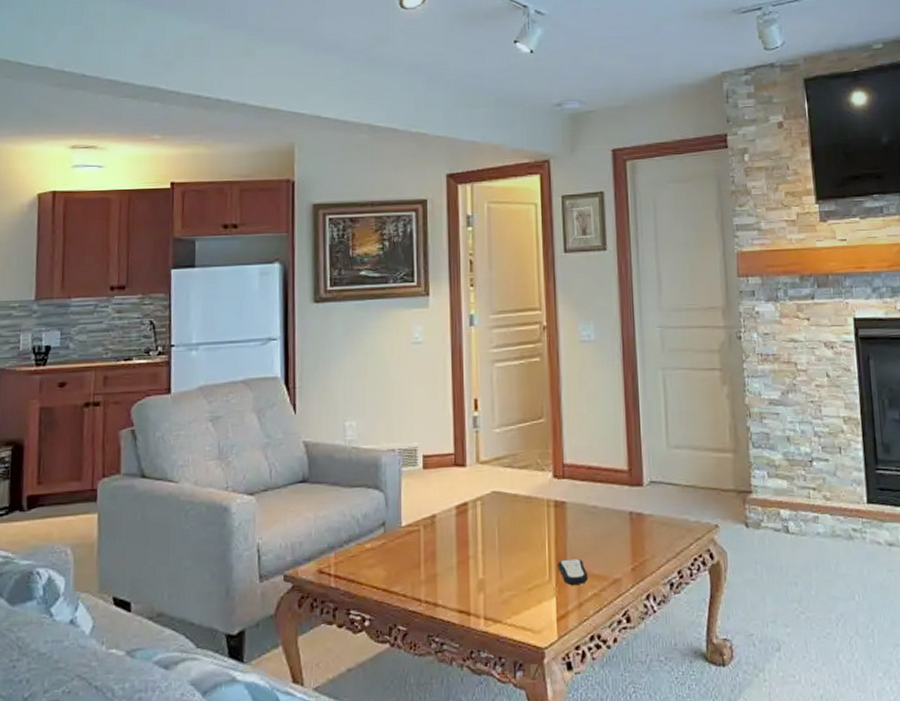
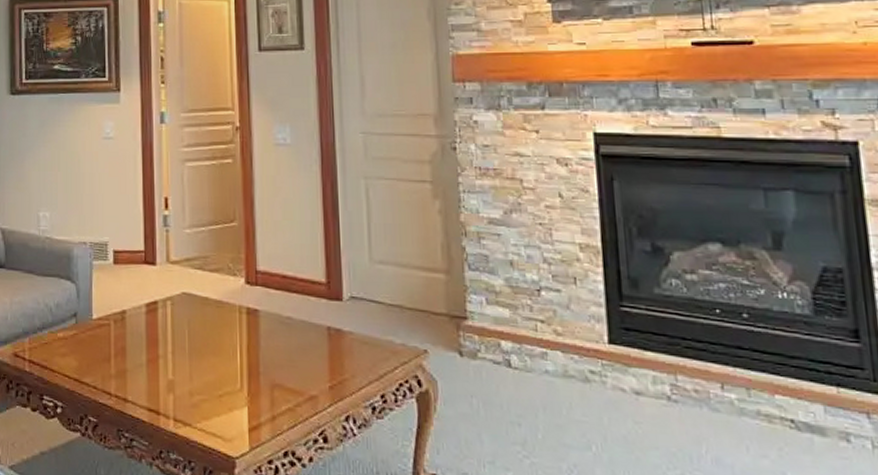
remote control: present [557,558,588,586] -> none [250,369,282,398]

